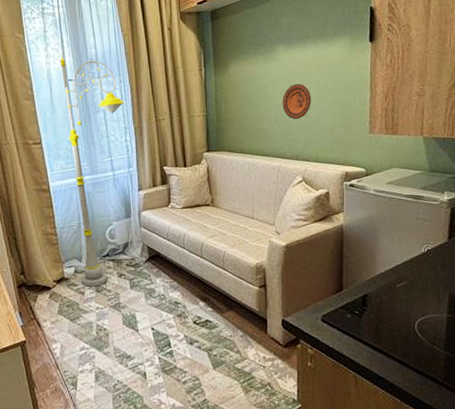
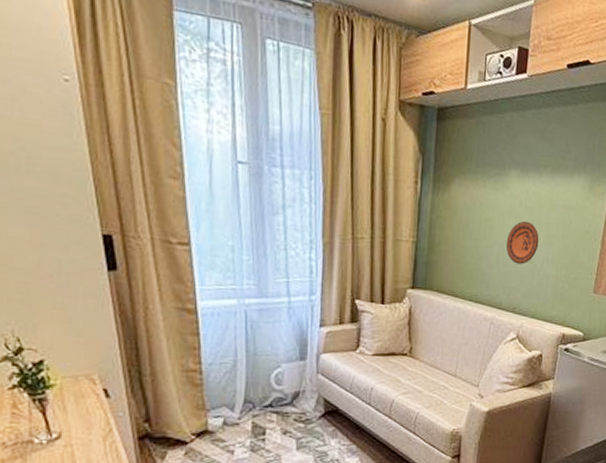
floor lamp: present [60,53,125,287] -> none [228,122,314,445]

